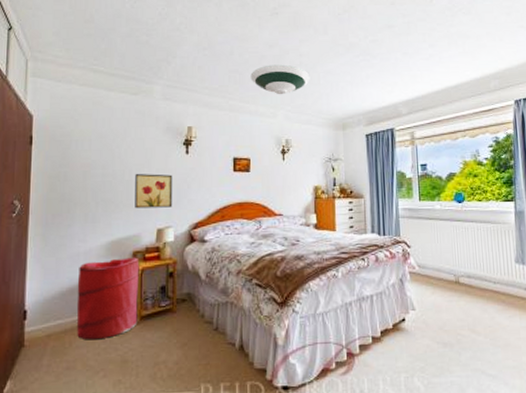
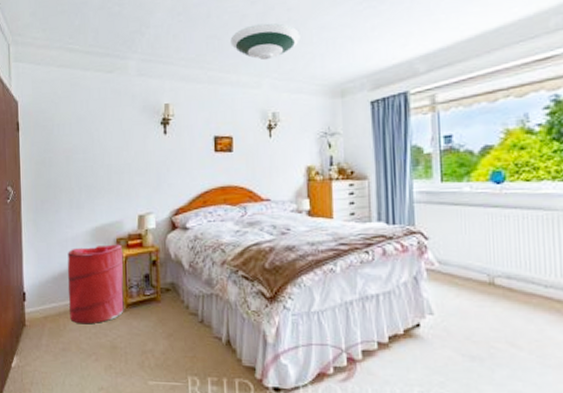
wall art: present [135,174,173,209] -> none [115,157,153,194]

